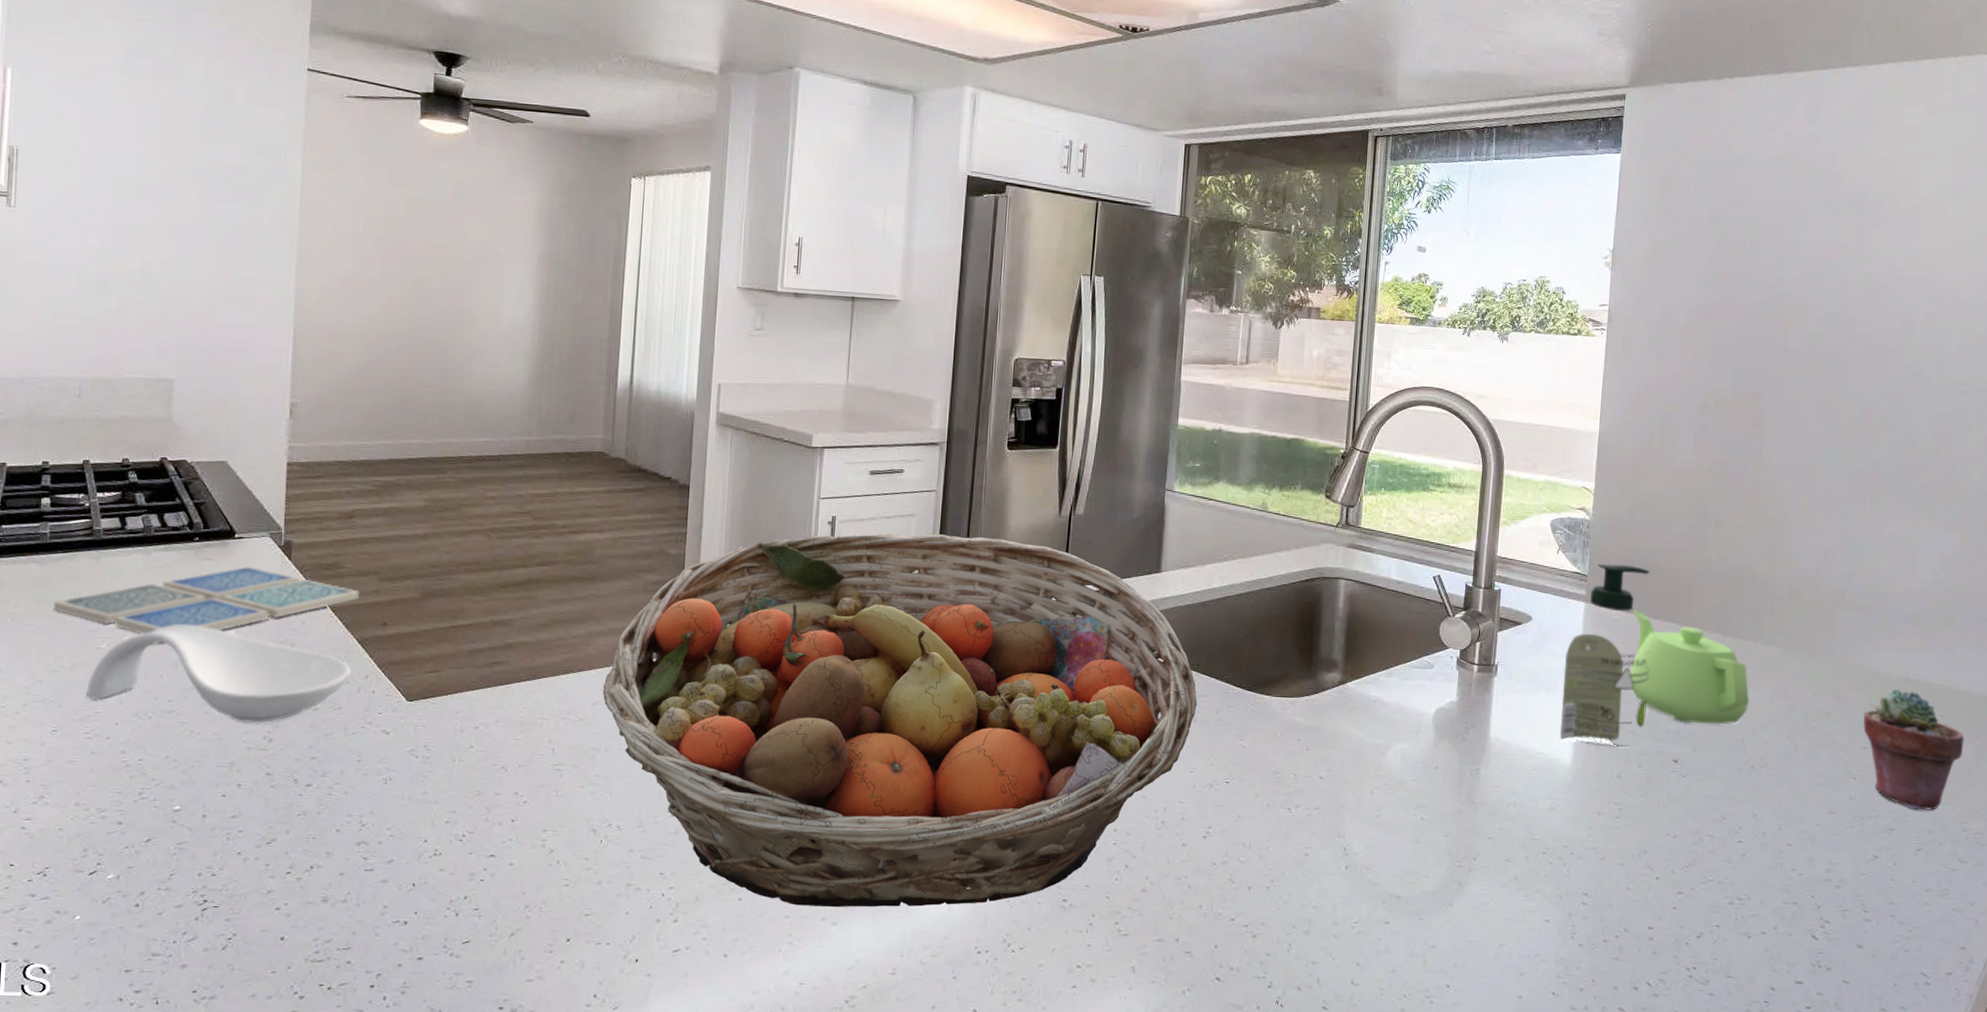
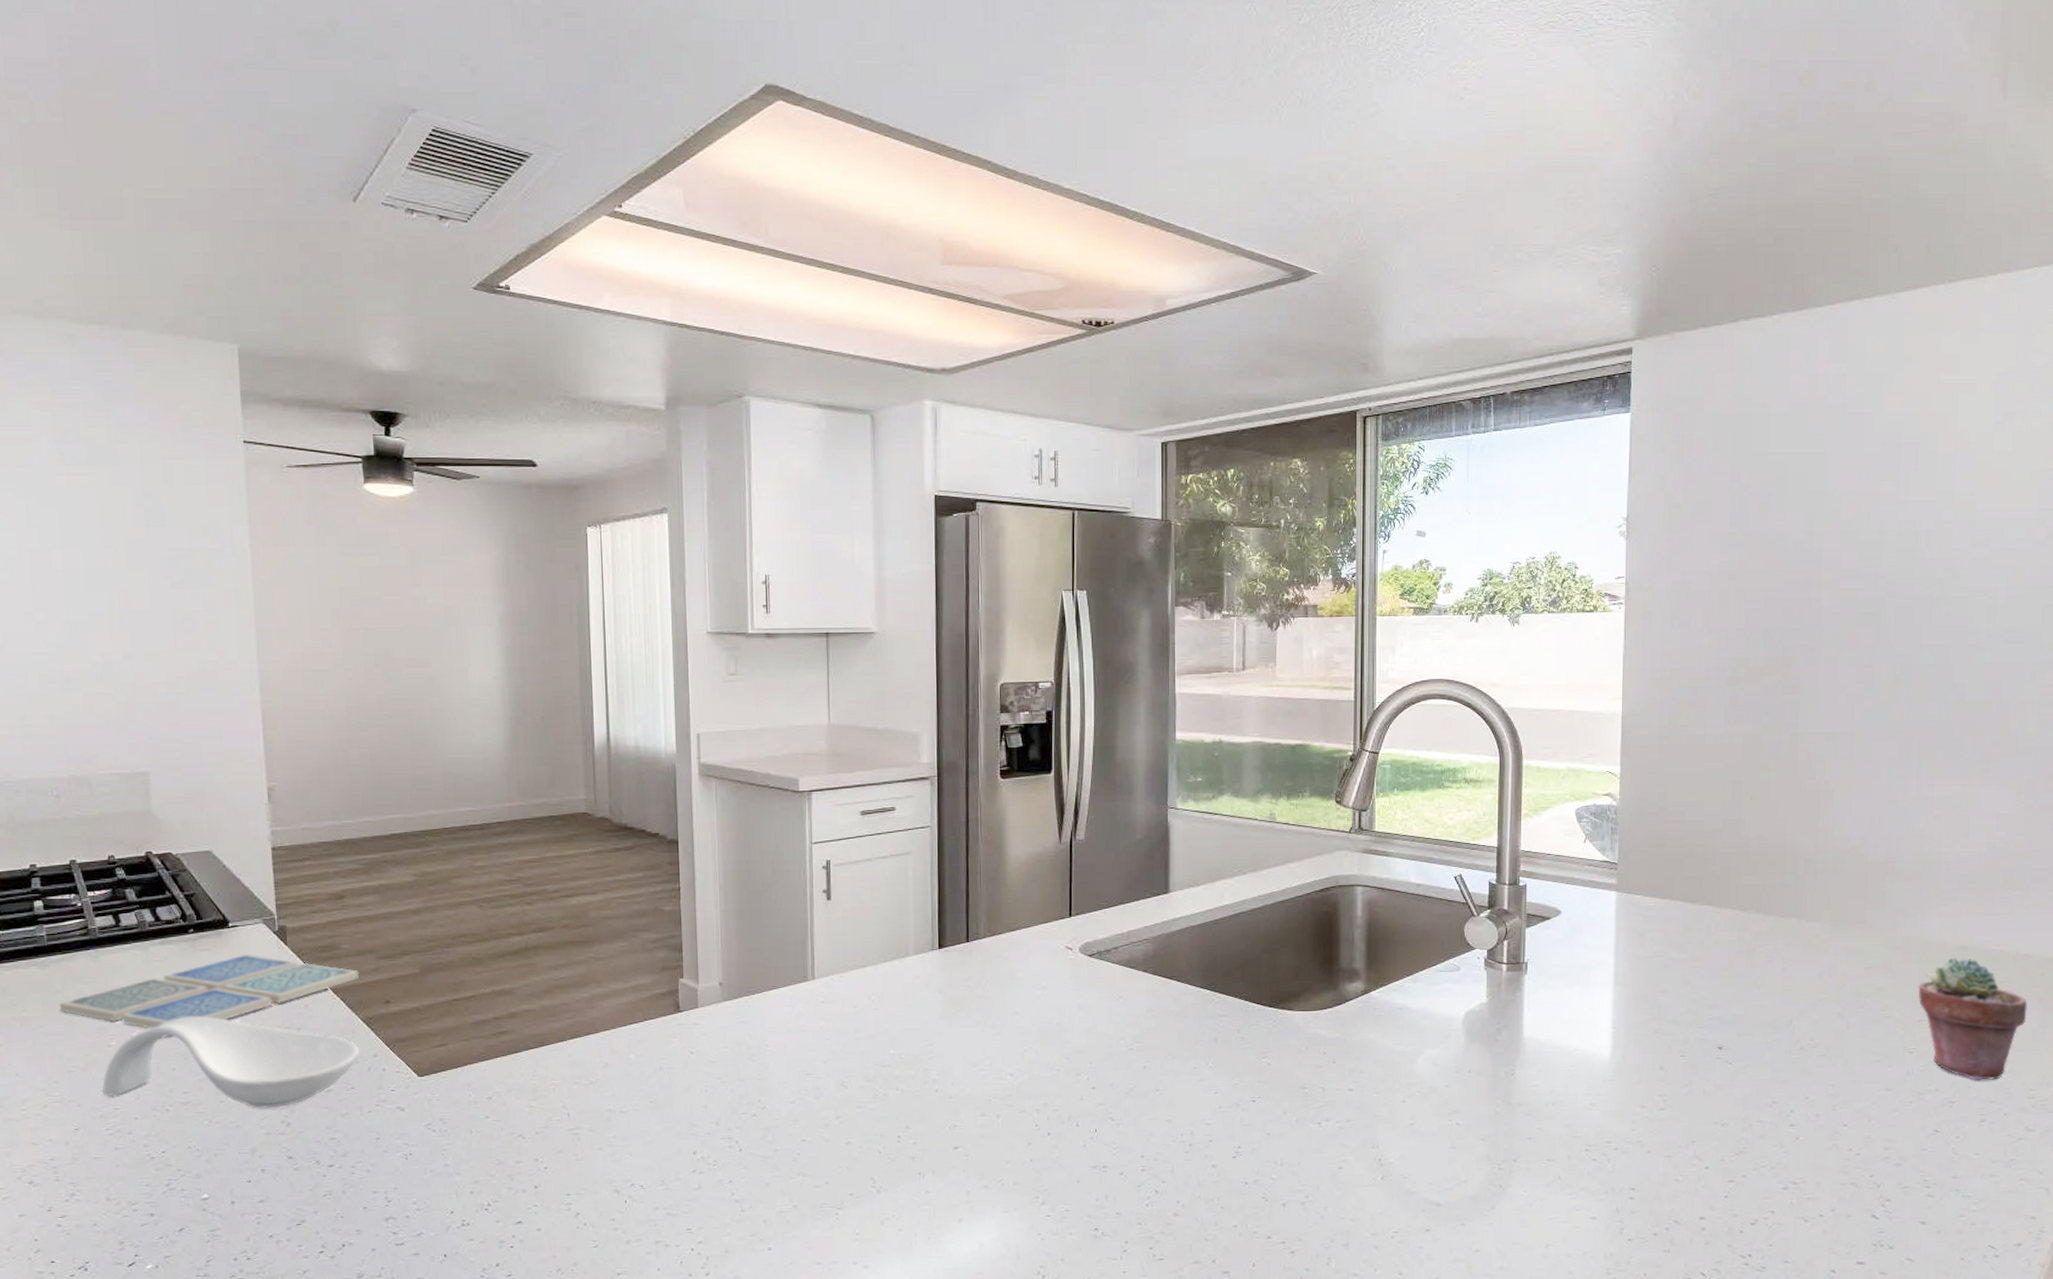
fruit basket: present [602,533,1198,908] -> none [611,870,1217,1252]
soap dispenser: present [1560,563,1650,747] -> none [1597,849,1689,1038]
teapot: present [1630,609,1750,725] -> none [1668,895,1796,1008]

